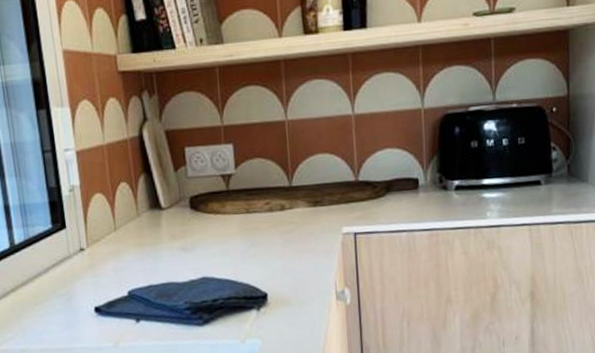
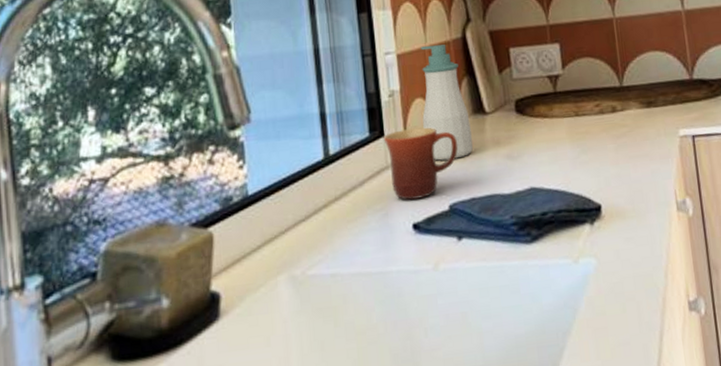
mug: none [65,220,136,286] -> present [383,127,458,200]
soap bottle: none [98,142,150,252] -> present [420,44,473,161]

